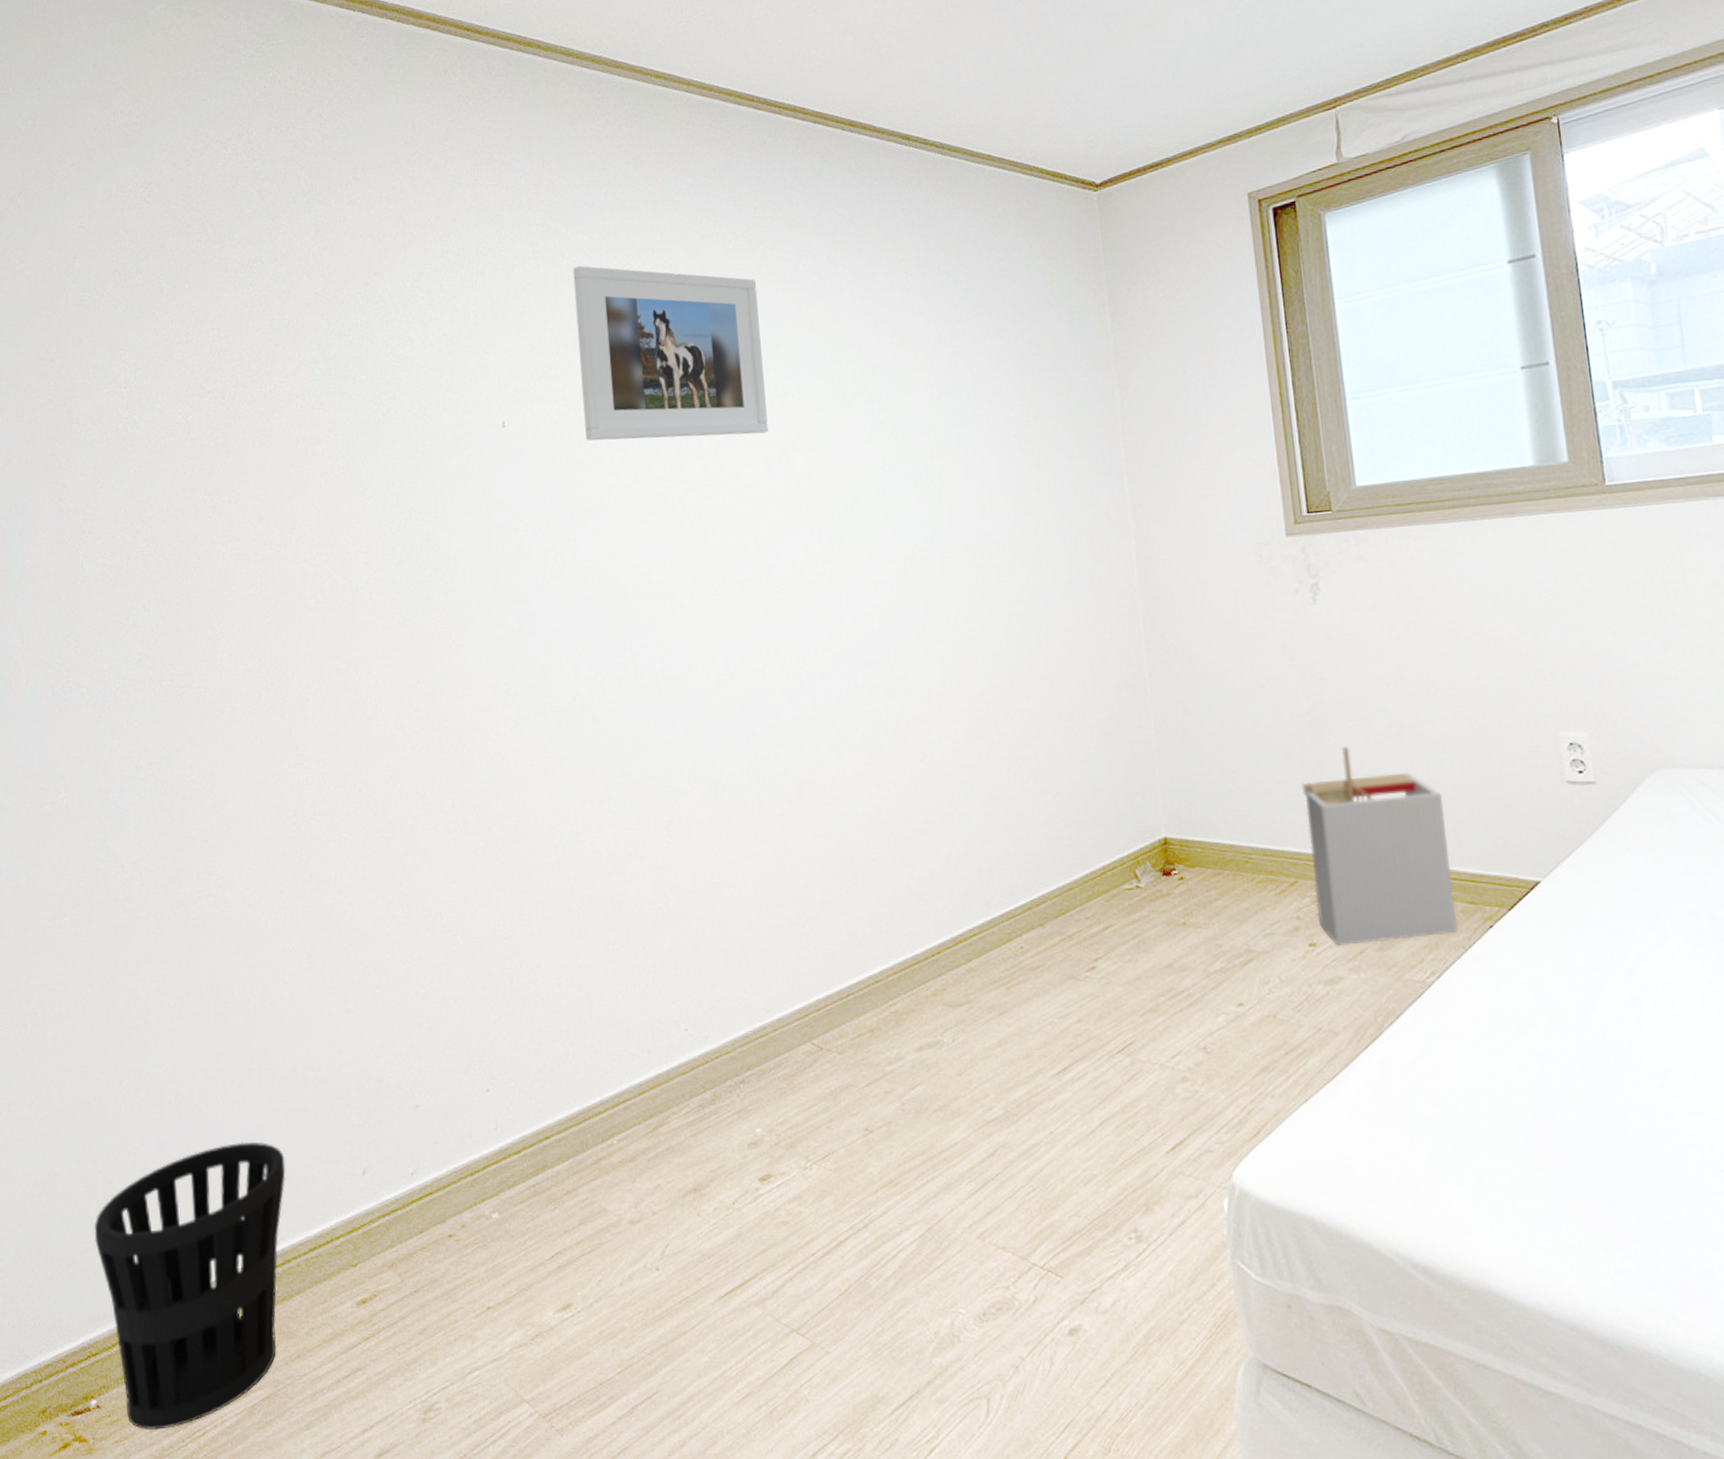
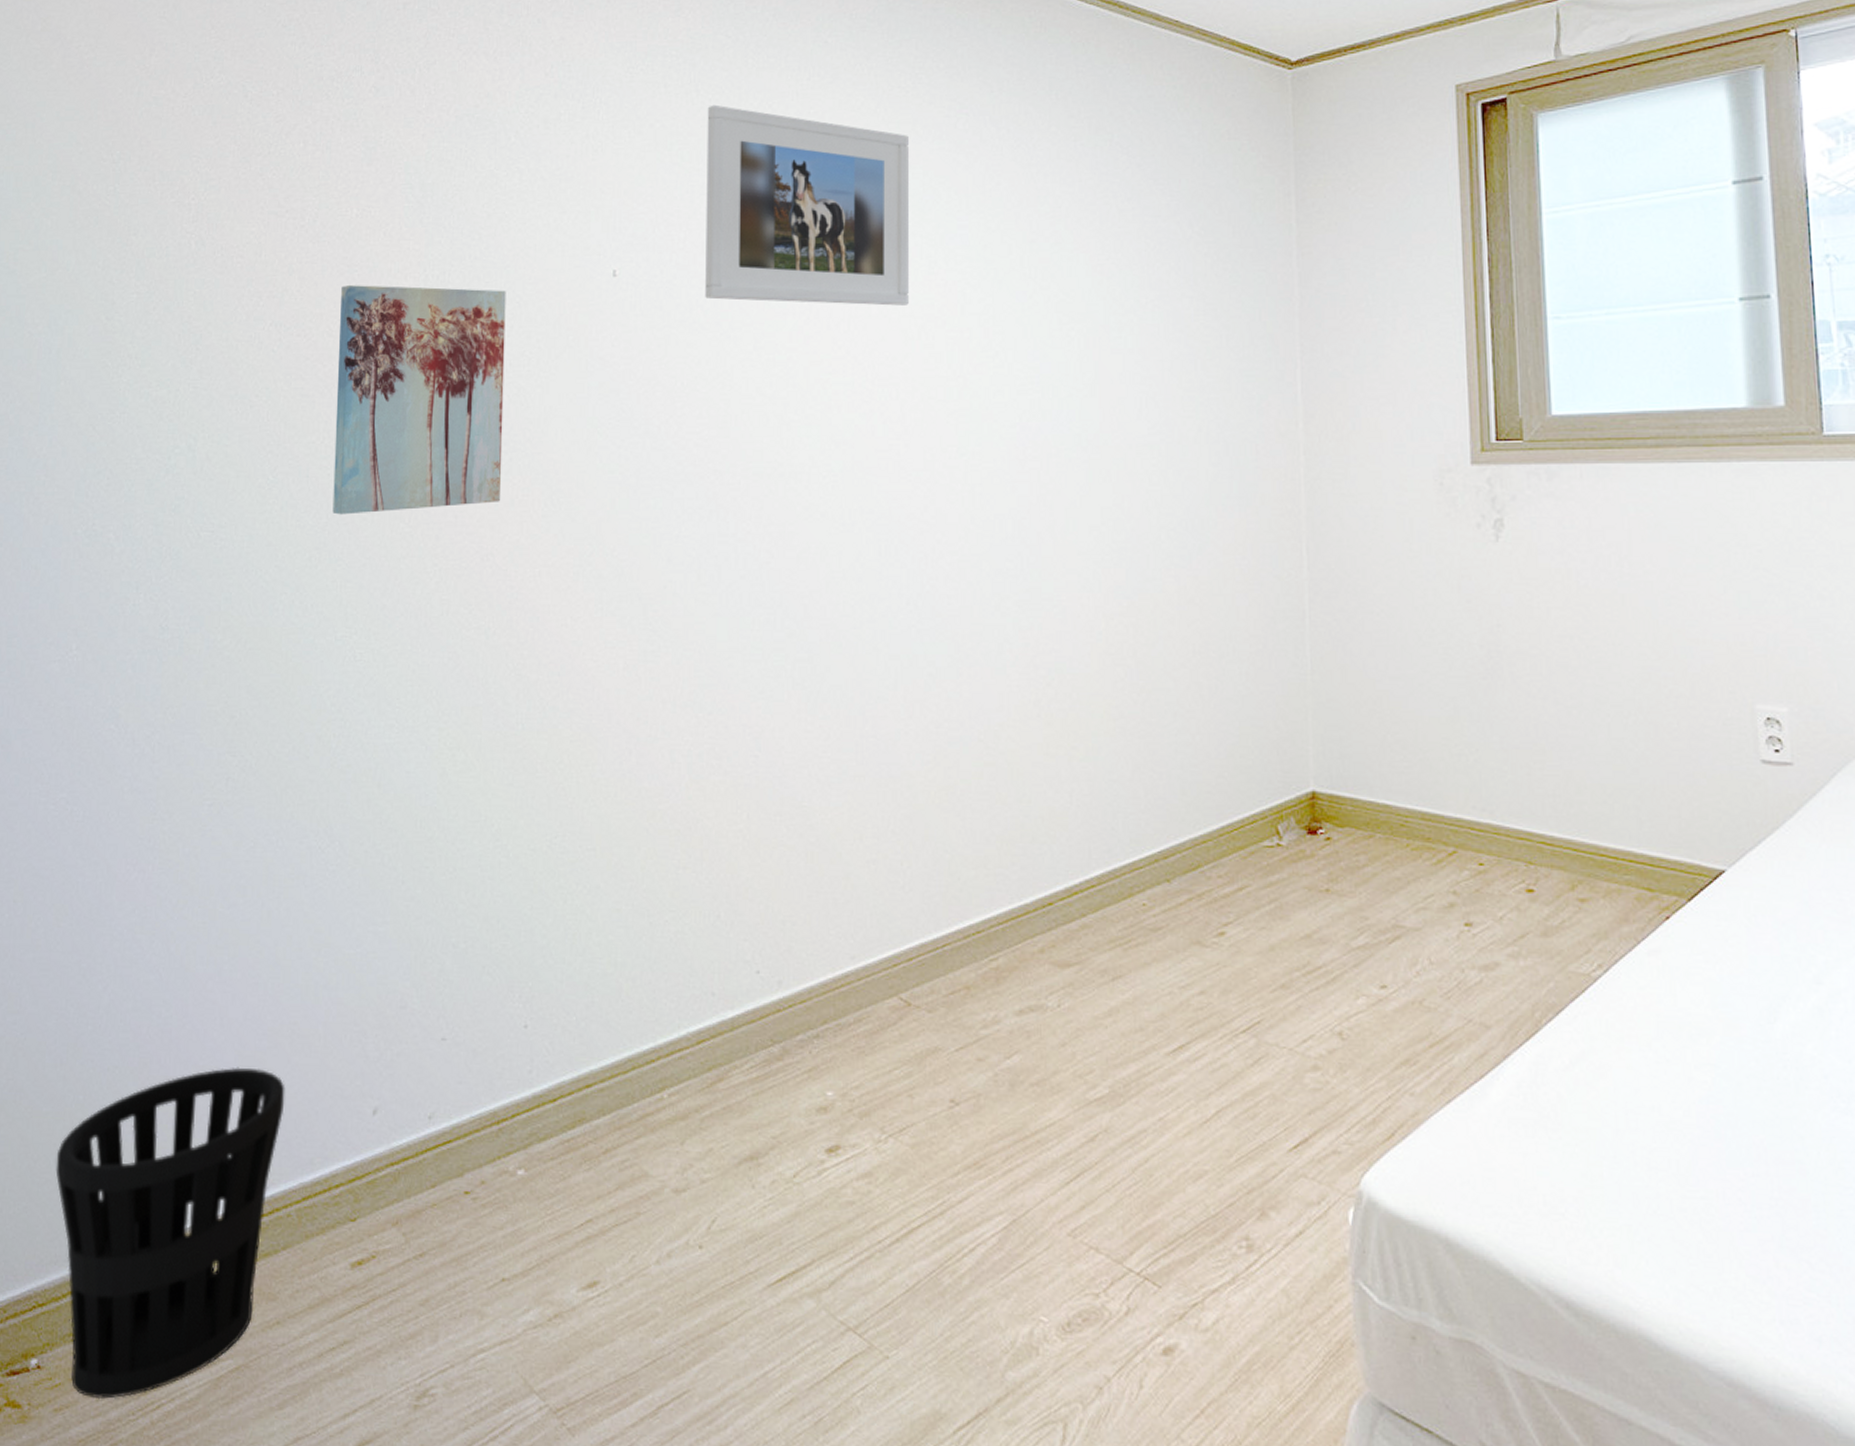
wall art: none [263,447,422,657] -> present [332,285,506,515]
storage bin: present [1302,745,1458,947] -> none [1469,702,1631,929]

